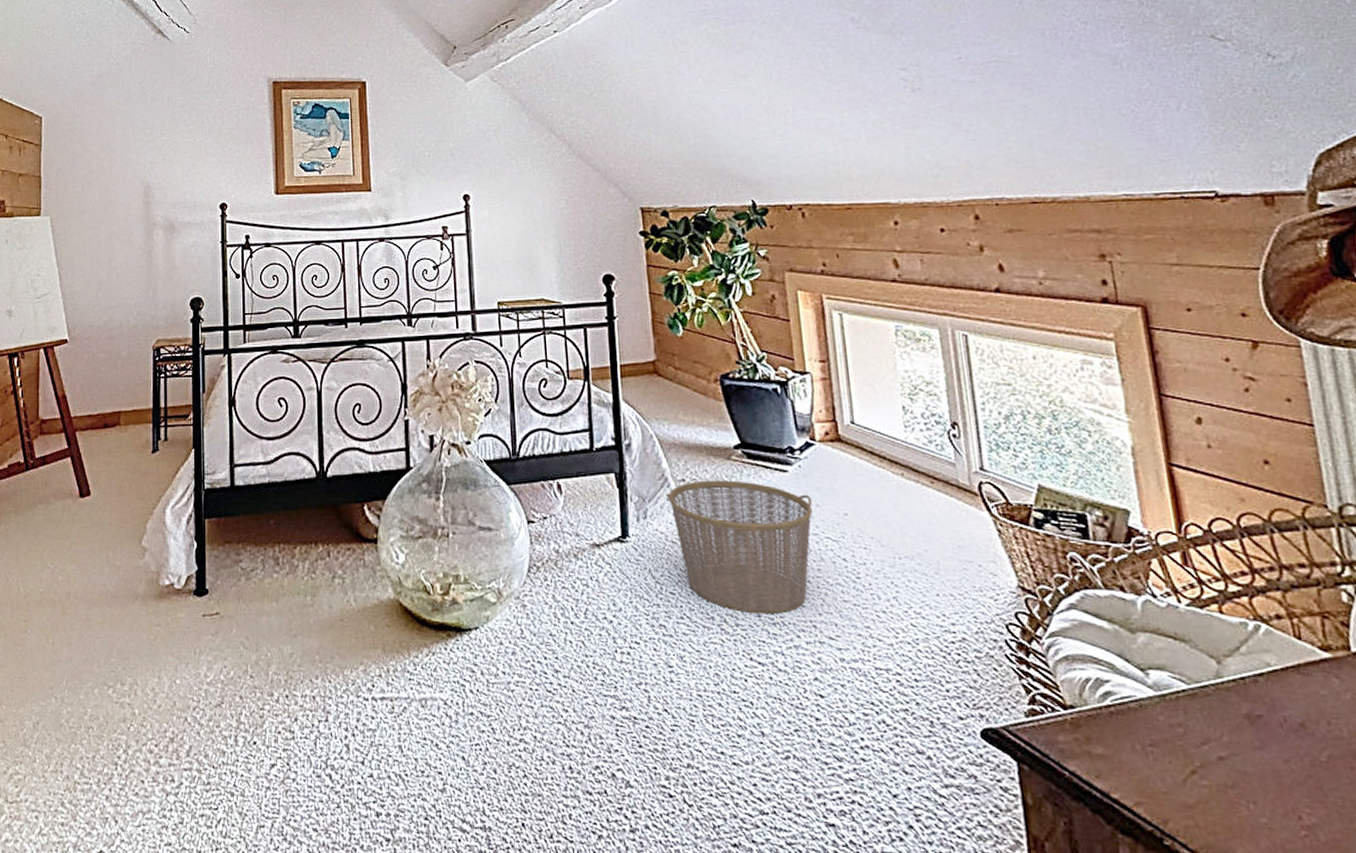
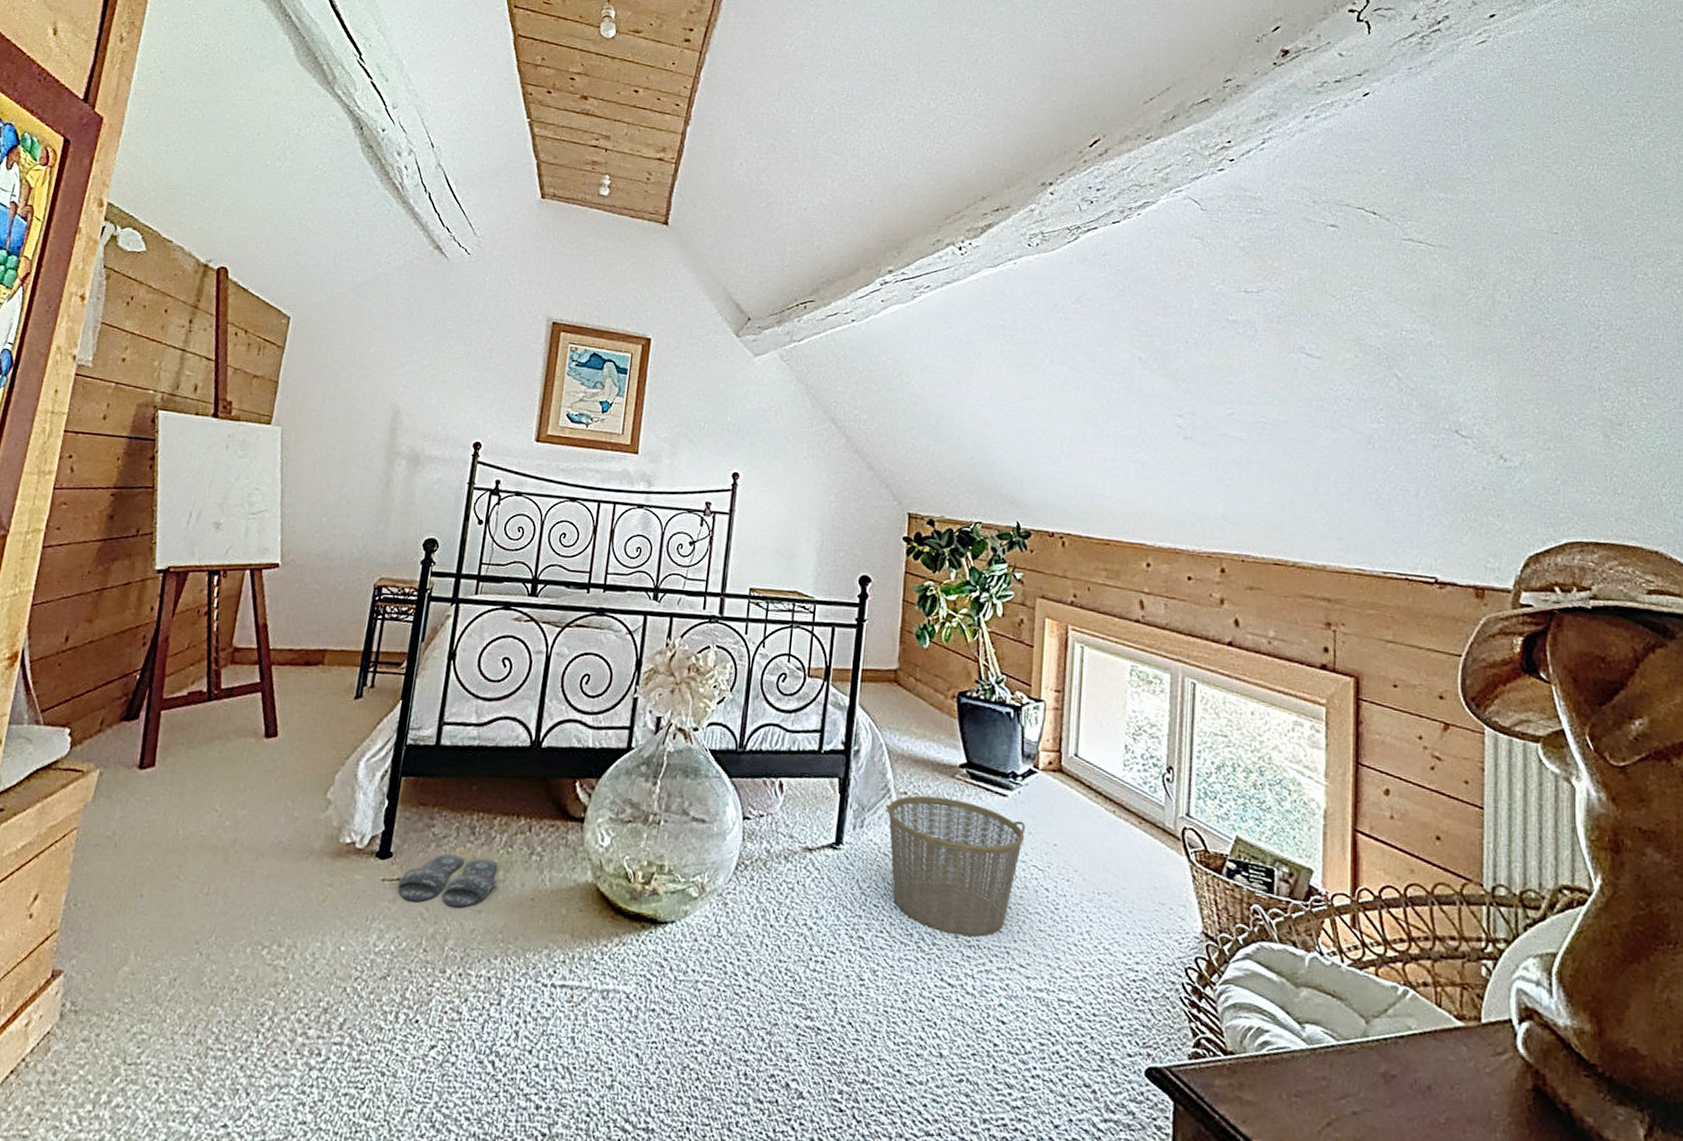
slippers: none [218,585,307,635] -> present [397,853,498,908]

